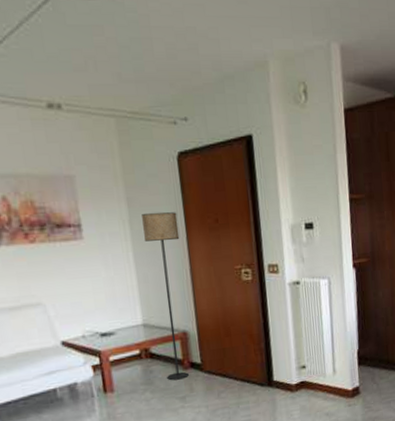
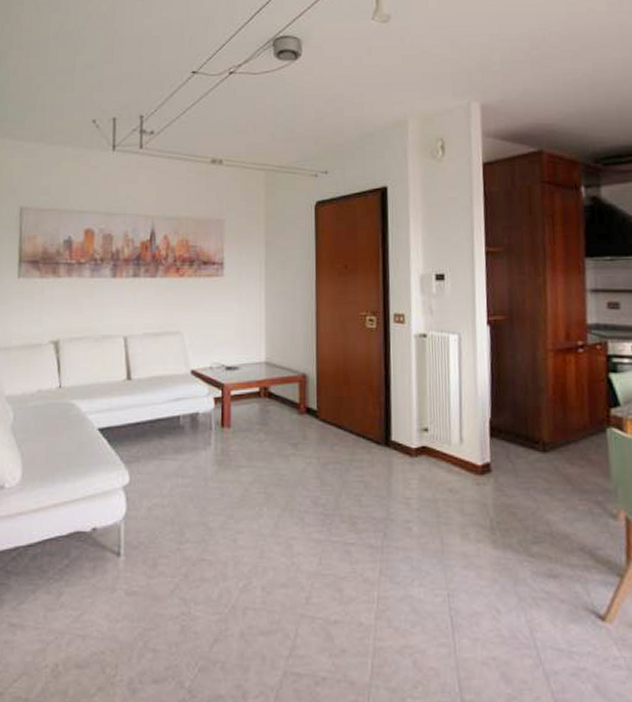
floor lamp: present [142,212,189,381] -> none [277,255,309,424]

